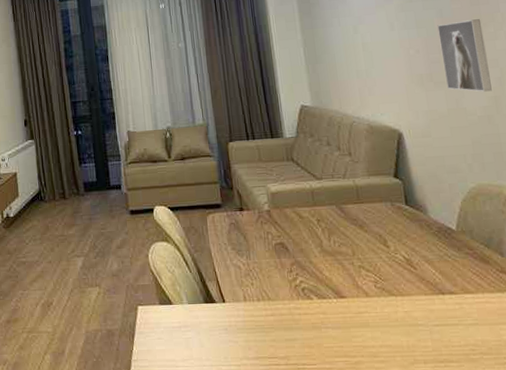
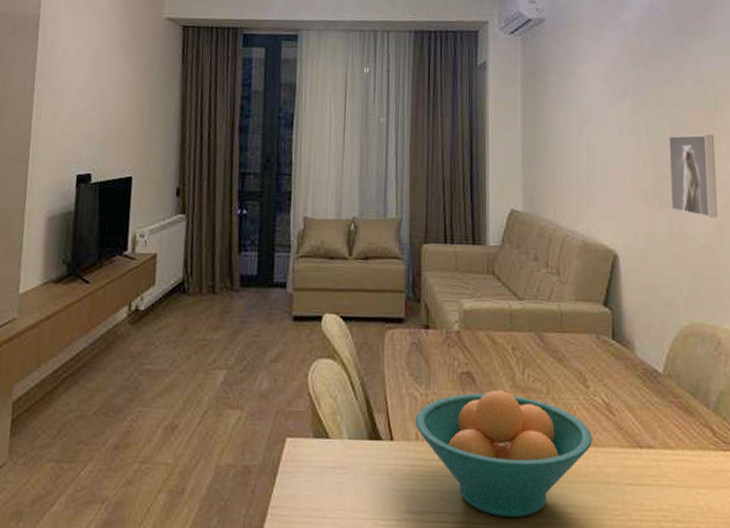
fruit bowl: none [241,255,399,358] -> present [415,389,592,517]

